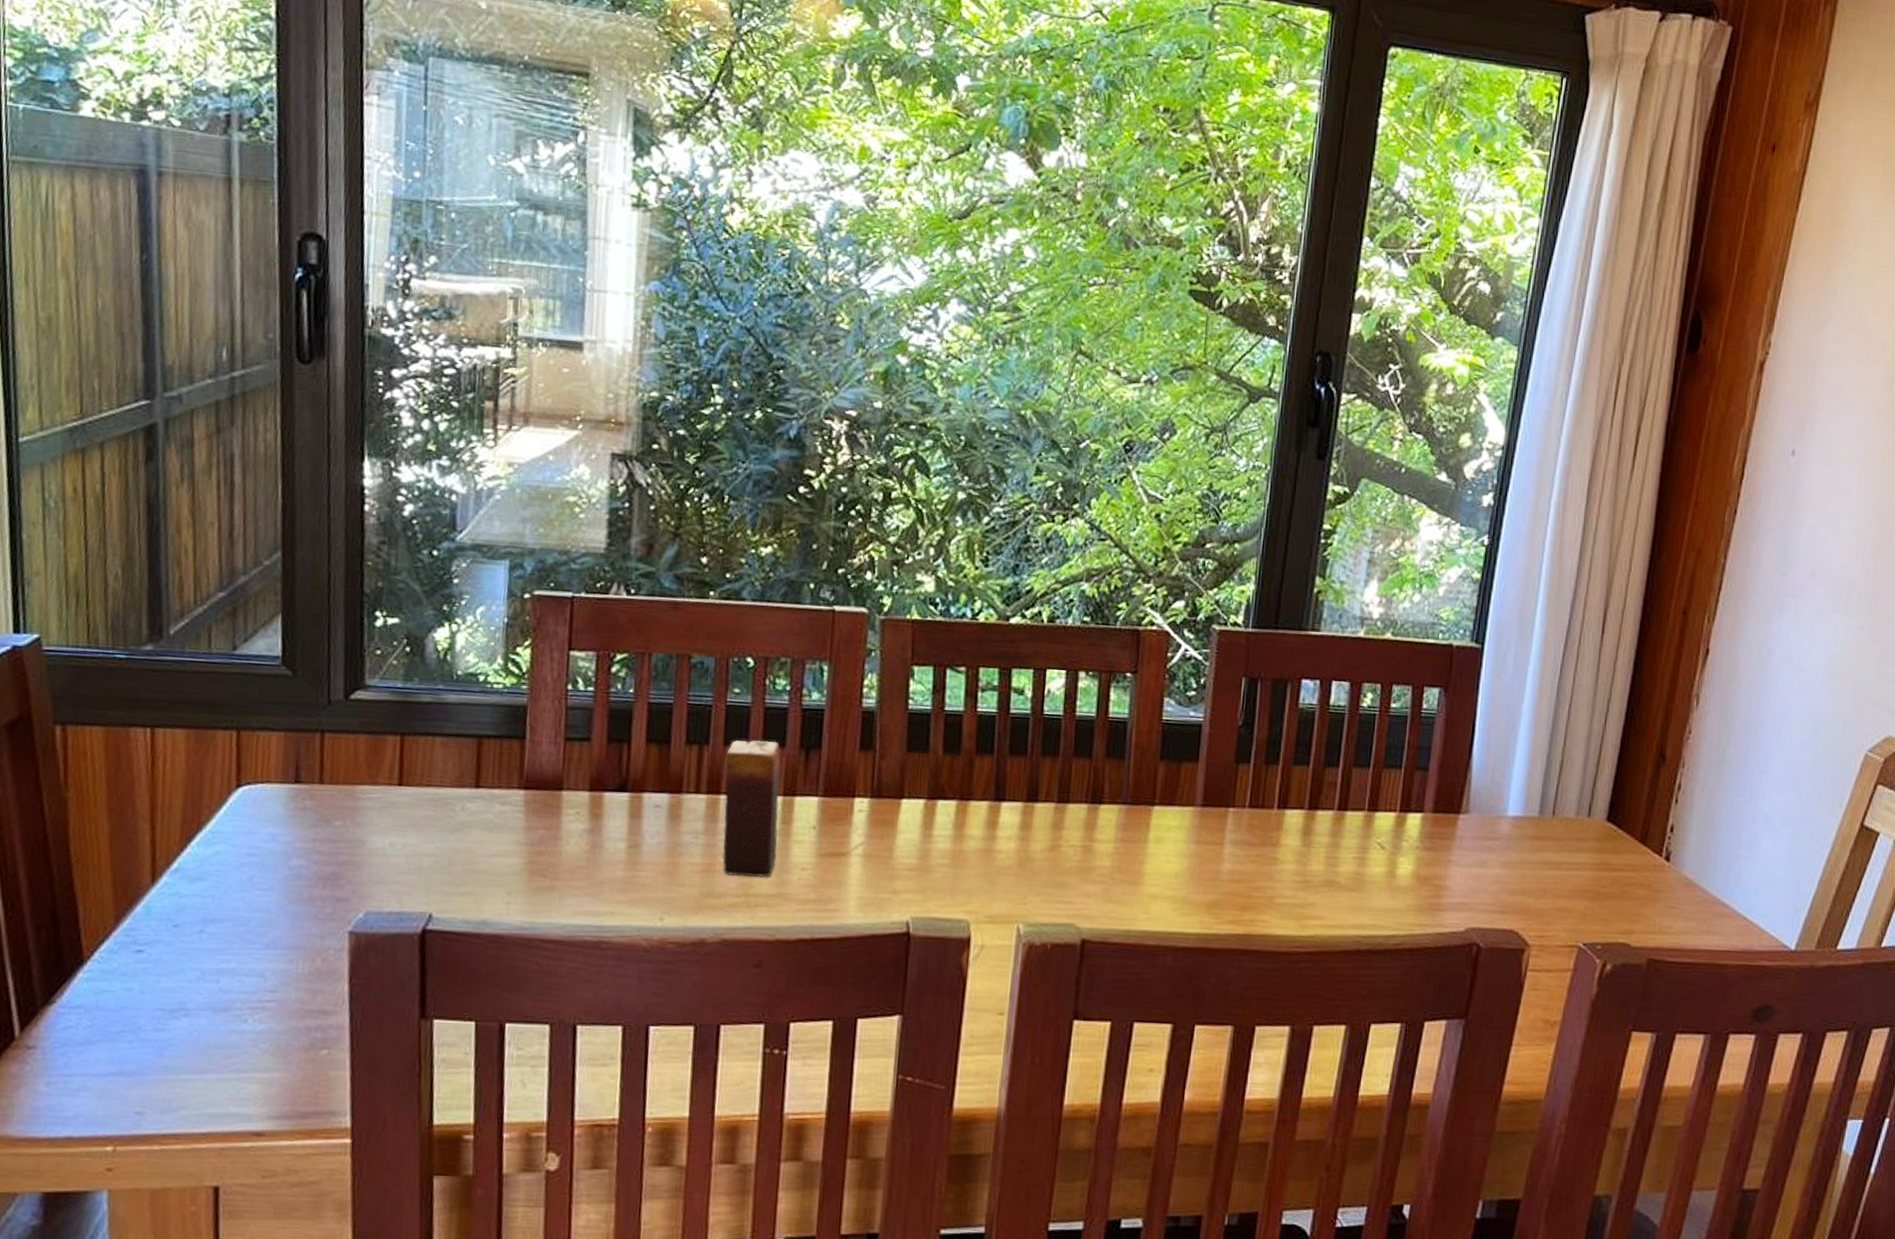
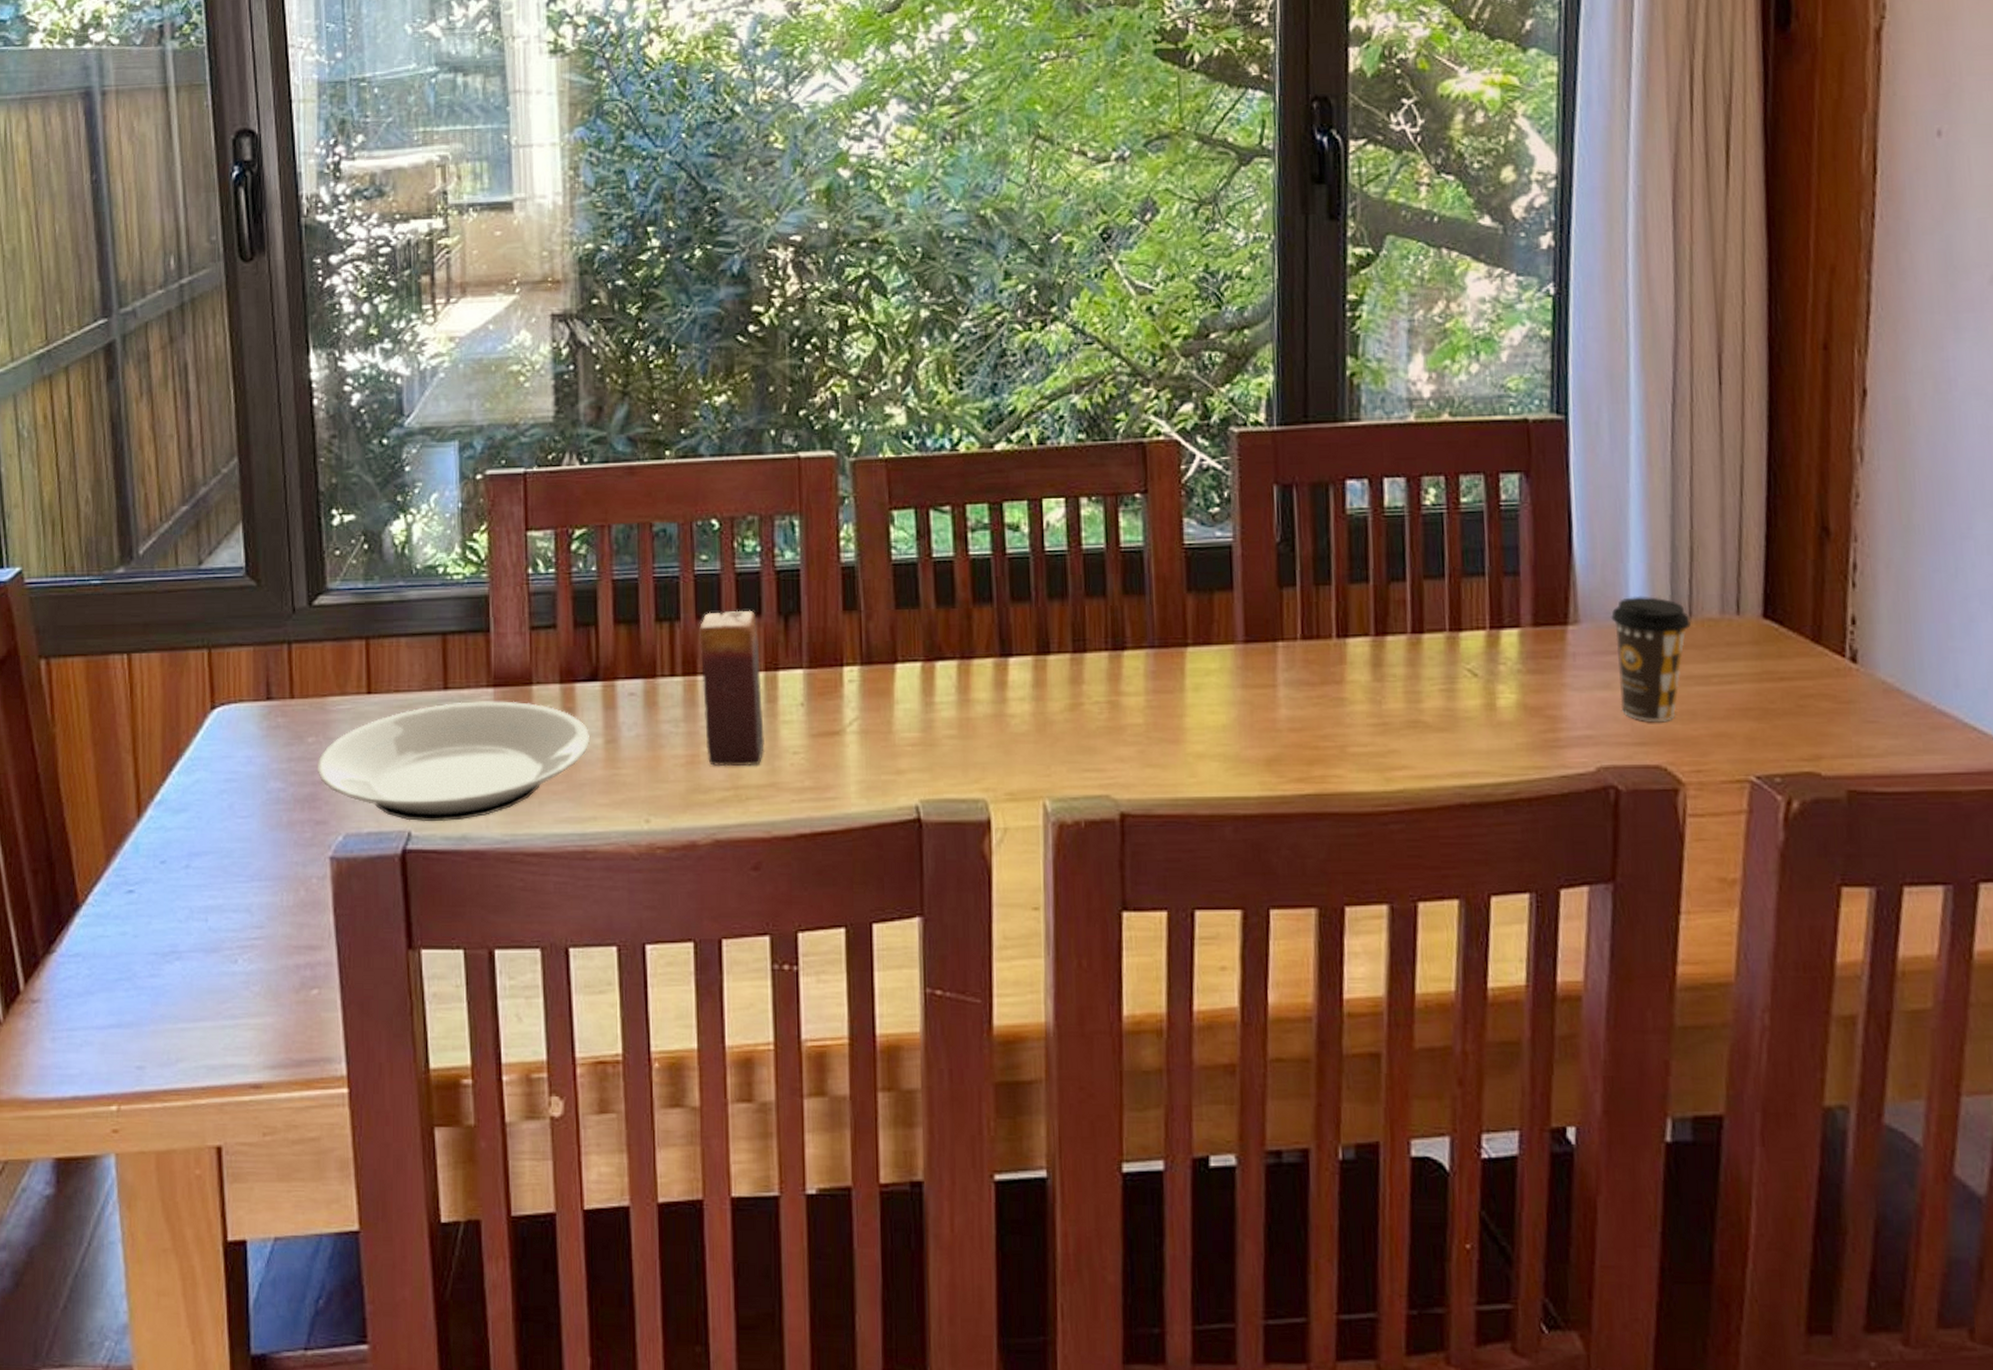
plate: none [342,800,614,907] -> present [317,701,591,822]
coffee cup: none [1490,795,1553,896] -> present [1610,595,1691,722]

